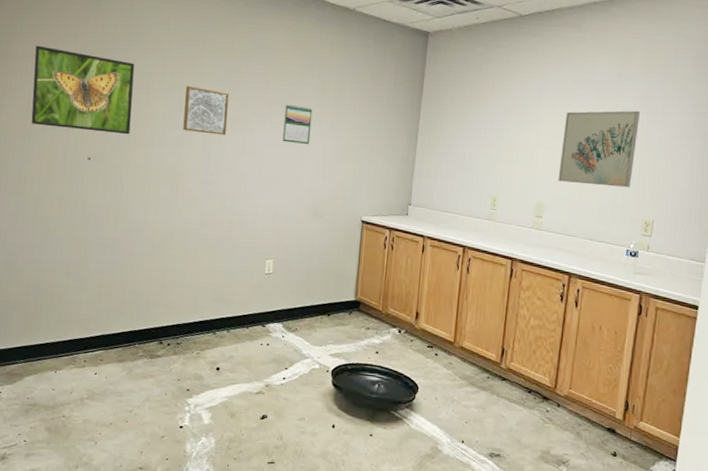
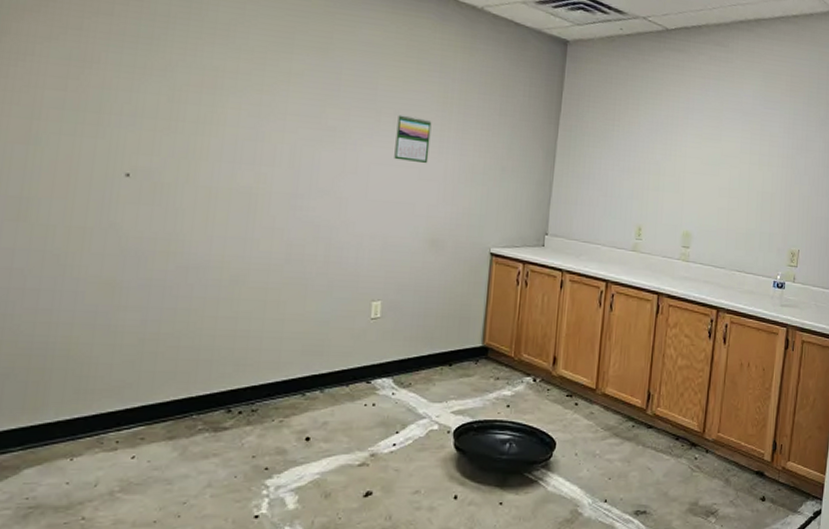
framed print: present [31,45,135,135] -> none [38,22,197,146]
wall art: present [183,86,229,135] -> none [263,87,326,150]
wall art: present [558,110,640,188] -> none [705,135,785,216]

